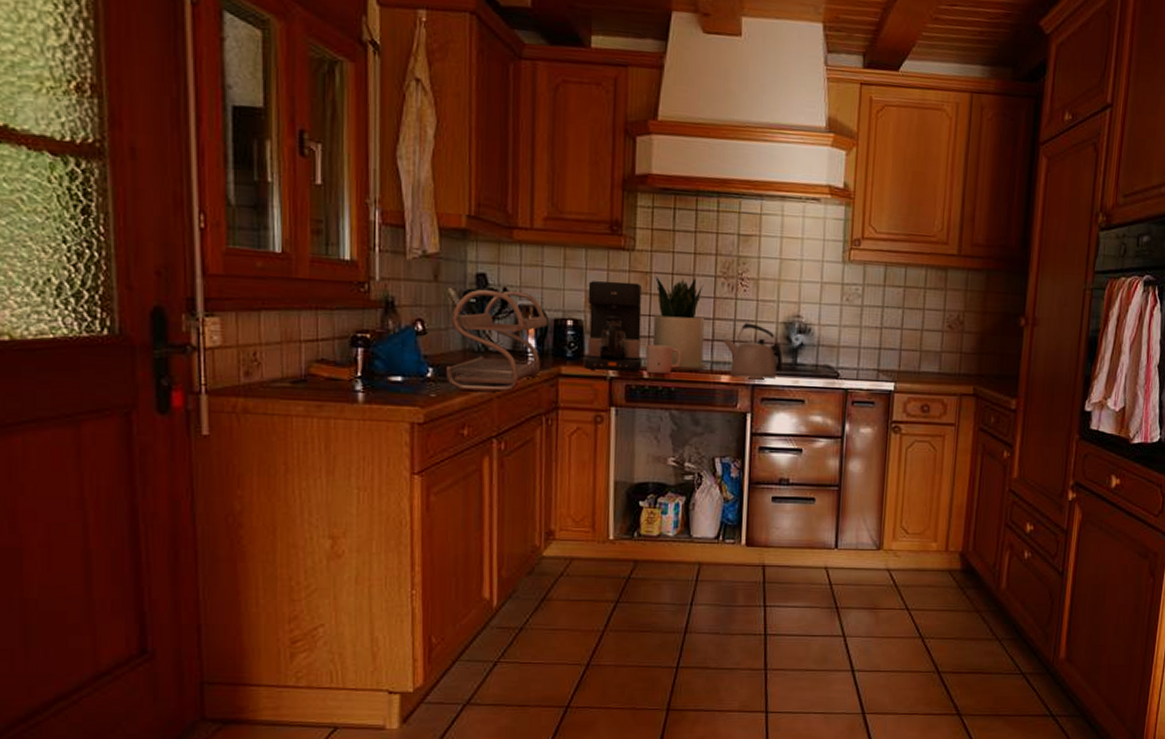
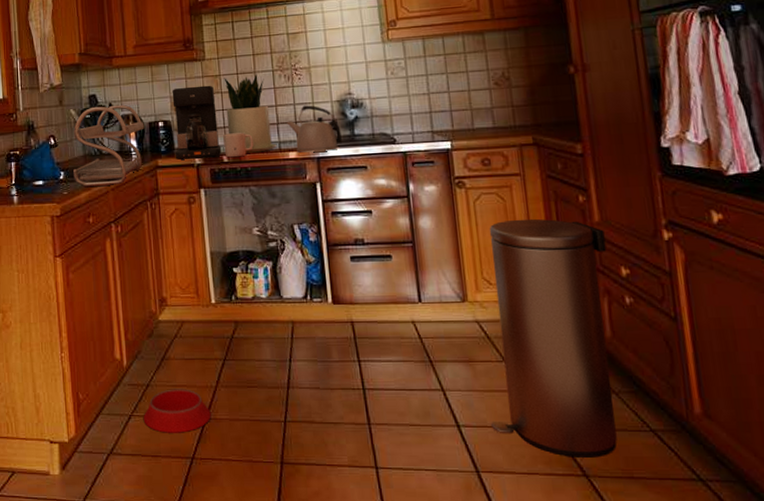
pet bowl: none [511,633,594,681] -> present [143,389,211,433]
pedal bin: none [883,470,1019,698] -> present [489,218,617,458]

